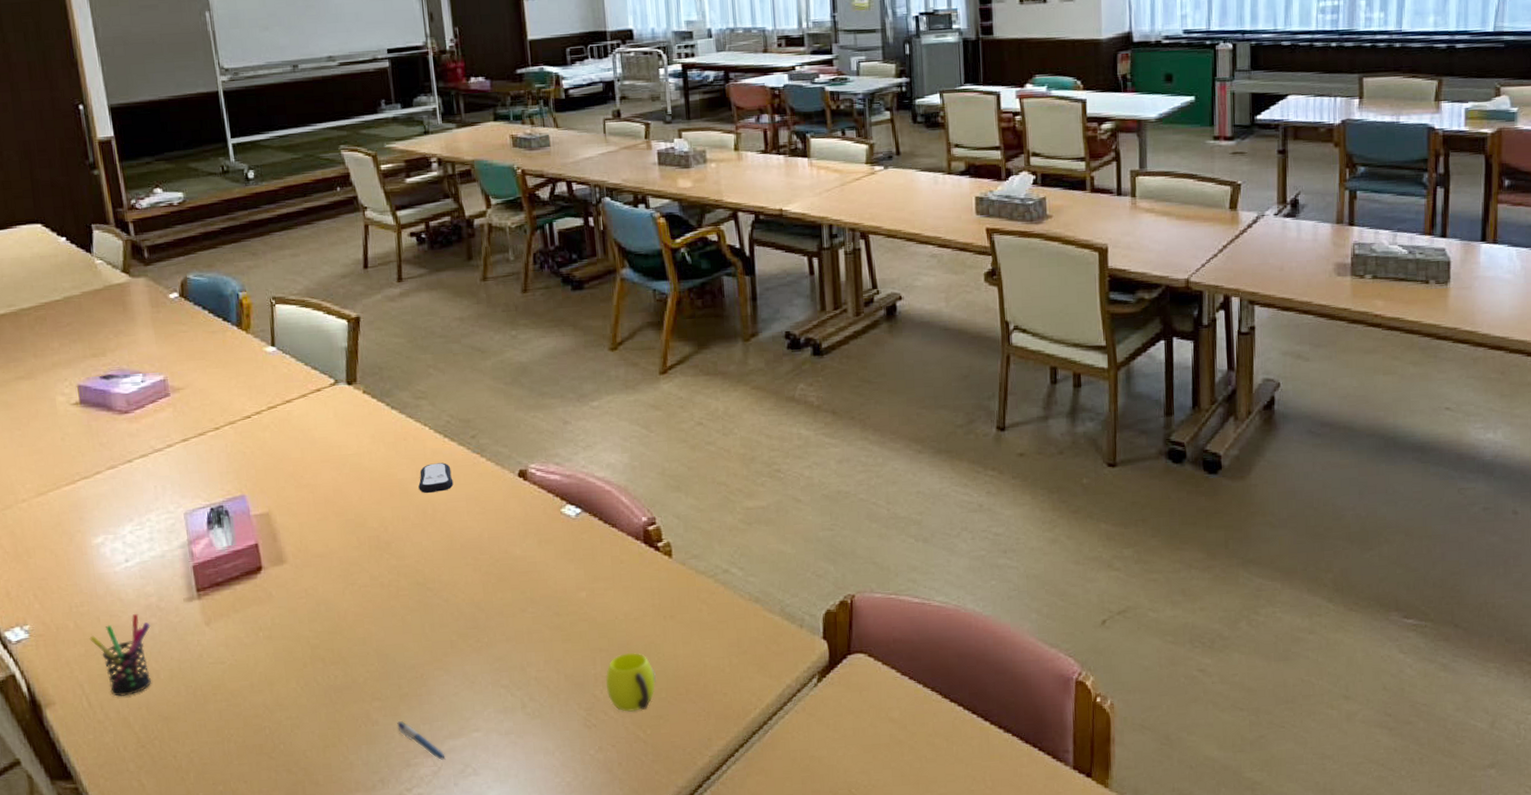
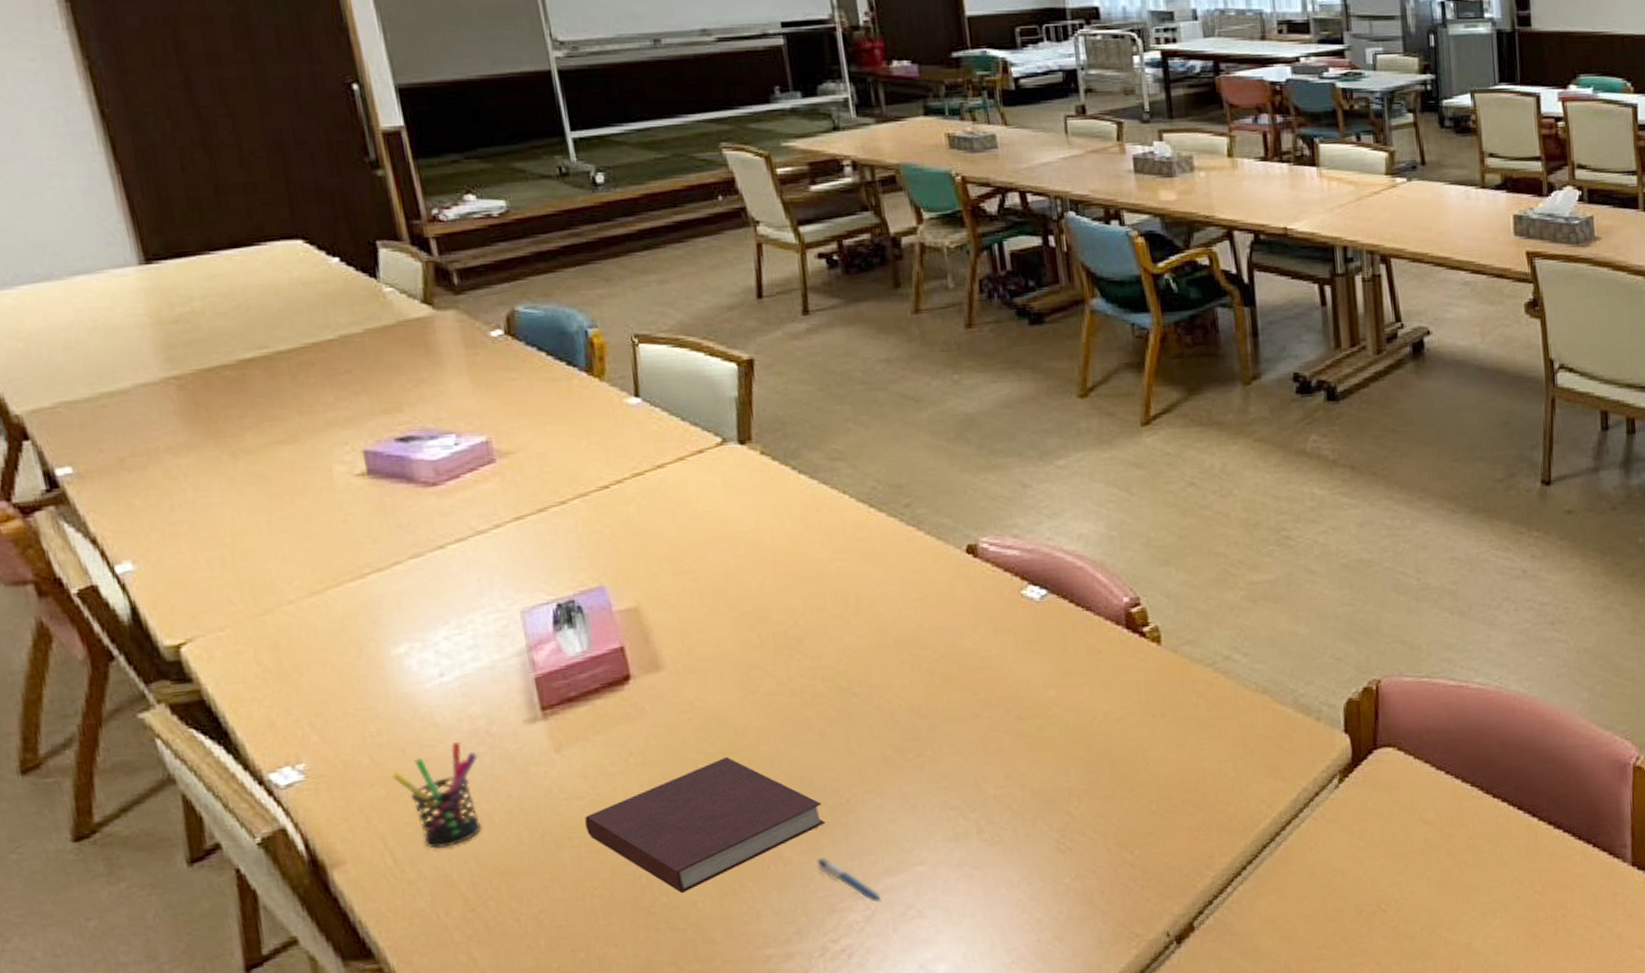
notebook: none [226,635,405,744] -> present [585,756,826,894]
remote control: present [418,463,454,493] -> none [837,538,883,576]
cup: present [605,652,656,712] -> none [1082,759,1144,830]

